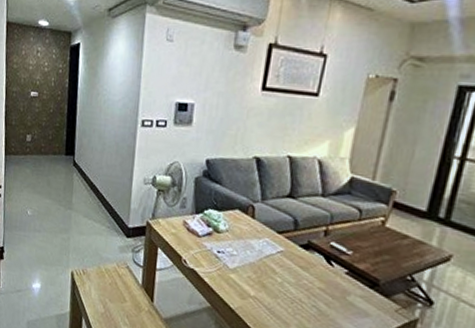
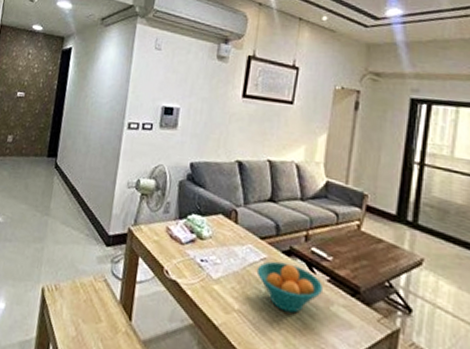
fruit bowl: none [273,254,342,301] -> present [256,261,324,313]

